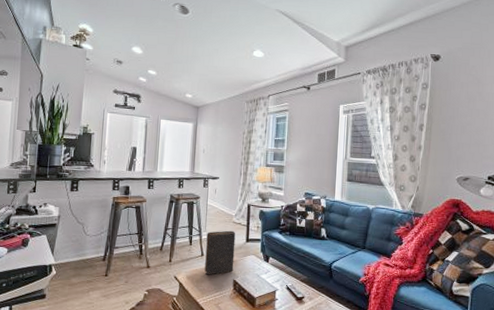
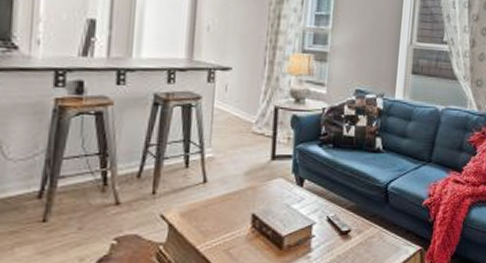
book: present [204,230,236,275] -> none [208,144,256,210]

